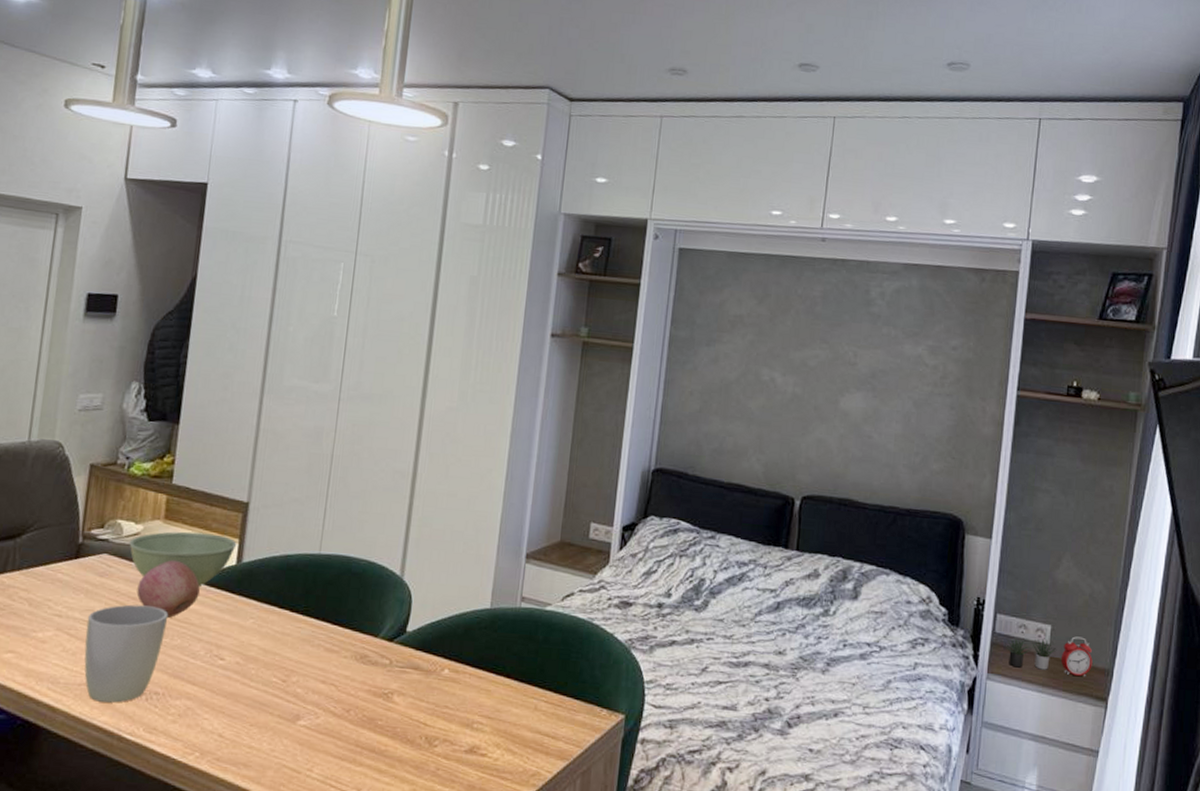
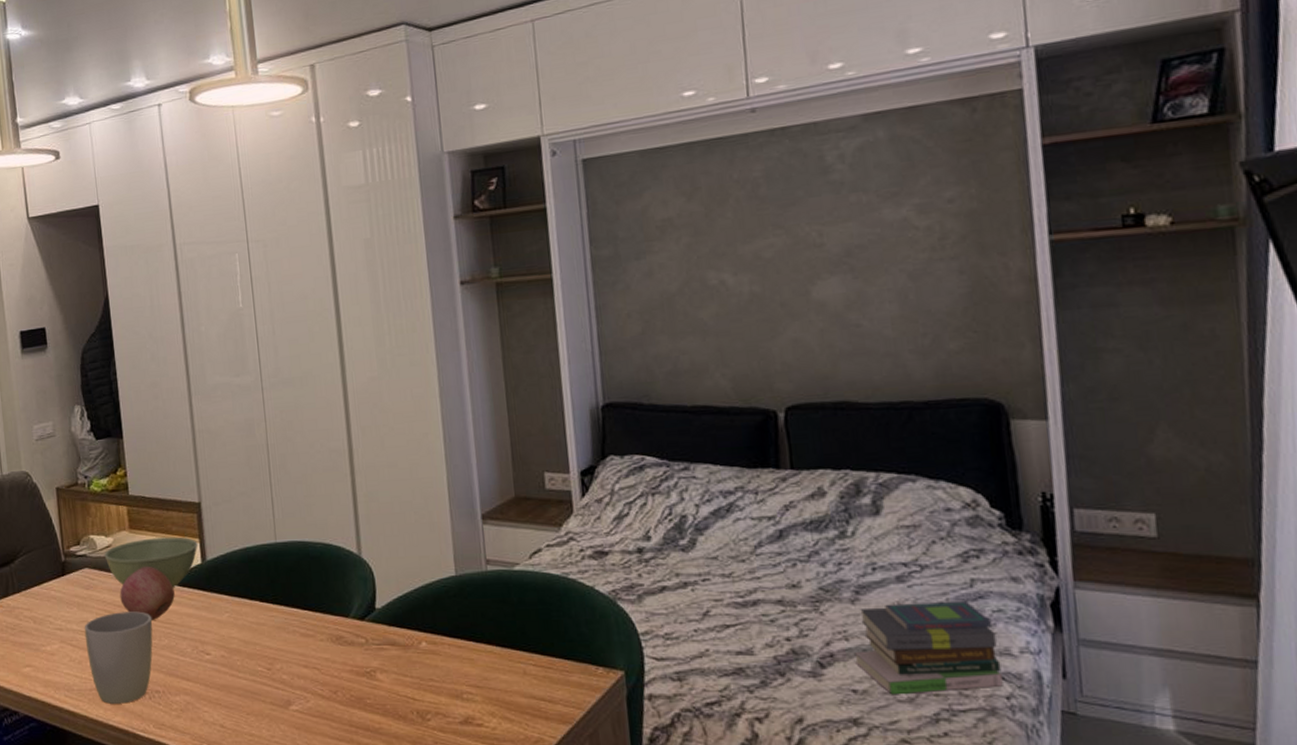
books: none [816,677,925,757] -> present [854,602,1003,695]
succulent plant: present [1005,637,1056,670] -> none [1092,531,1168,570]
alarm clock: present [1060,636,1093,677] -> none [1177,522,1227,573]

